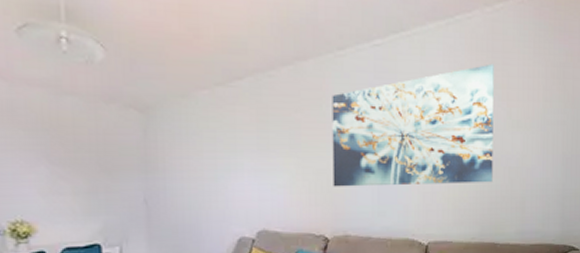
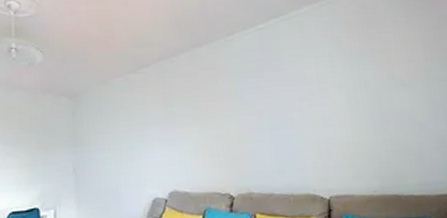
wall art: present [332,63,494,187] -> none [225,33,386,150]

